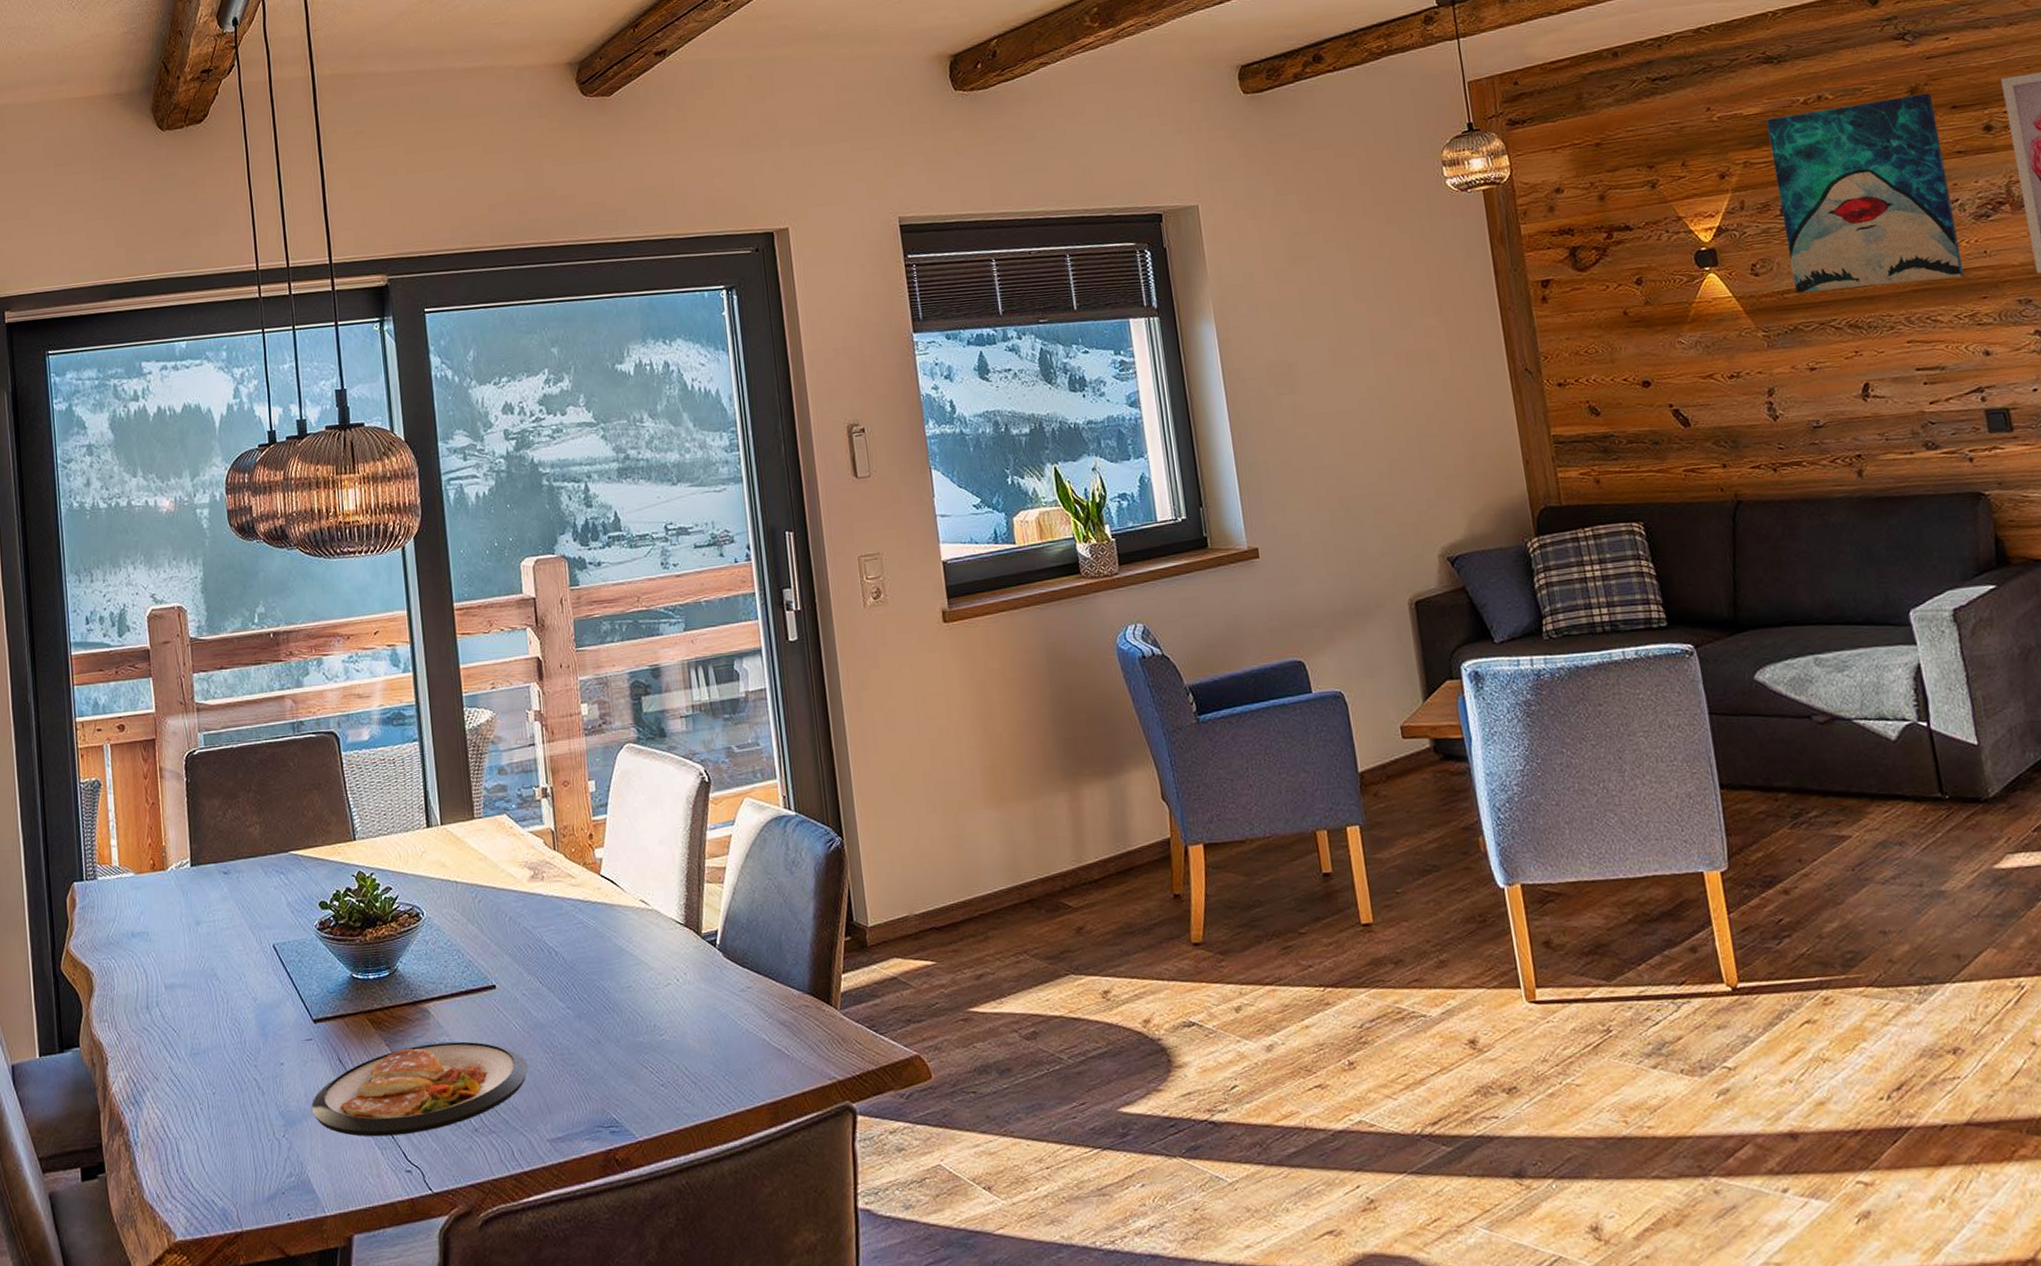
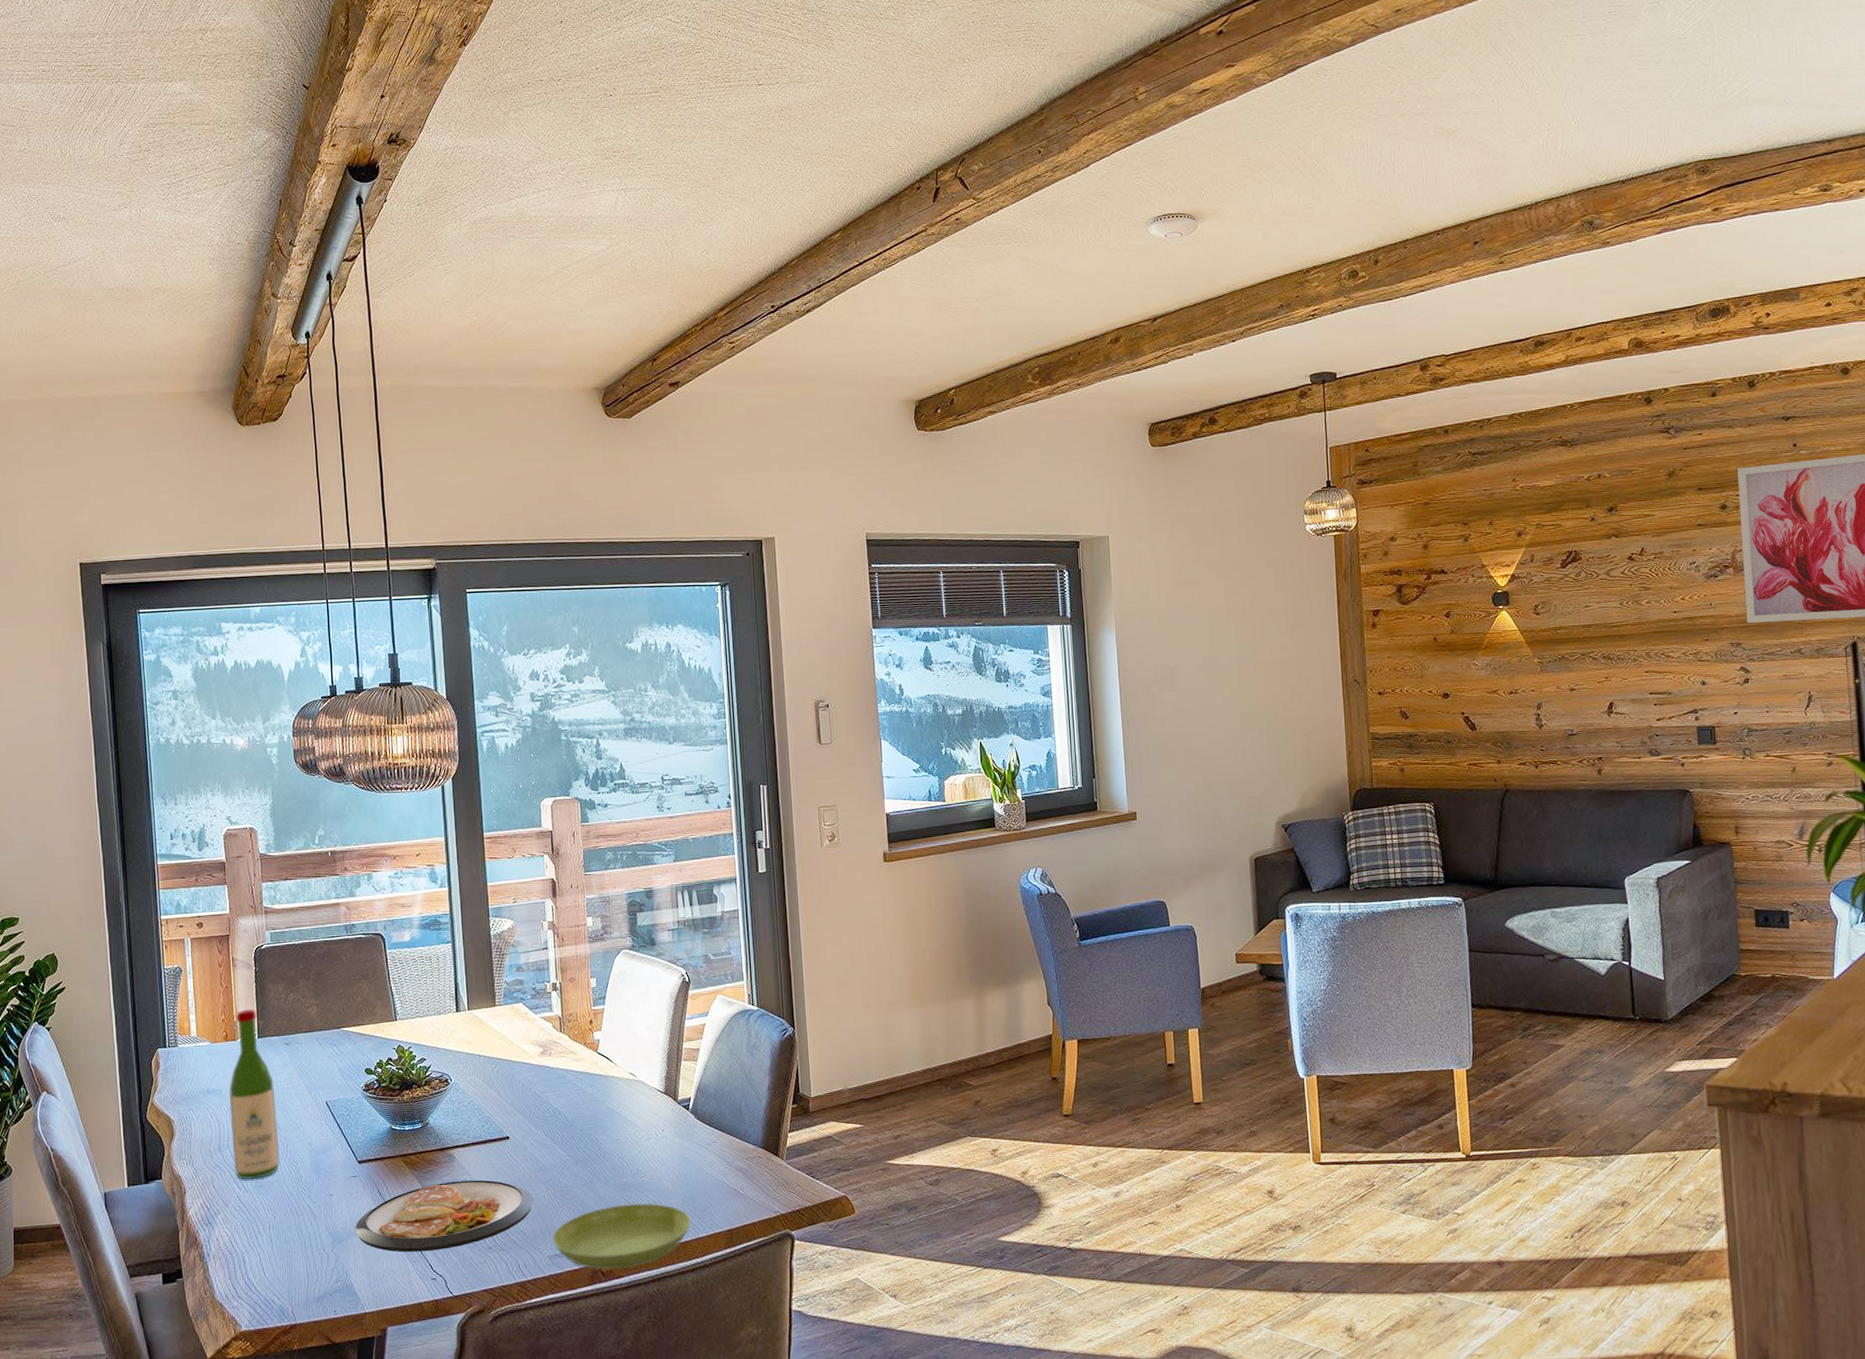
wine bottle: none [157,830,219,1047] -> present [229,1009,280,1180]
saucer: none [553,1069,725,1157] -> present [552,1203,691,1270]
wall art: present [1766,93,1965,293] -> none [1557,476,1694,629]

